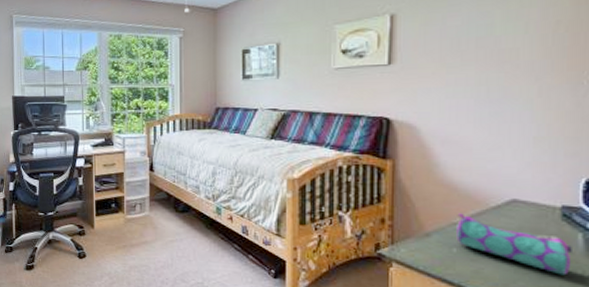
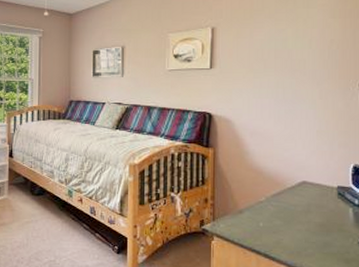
pencil case: present [456,213,572,276] -> none [262,193,345,243]

